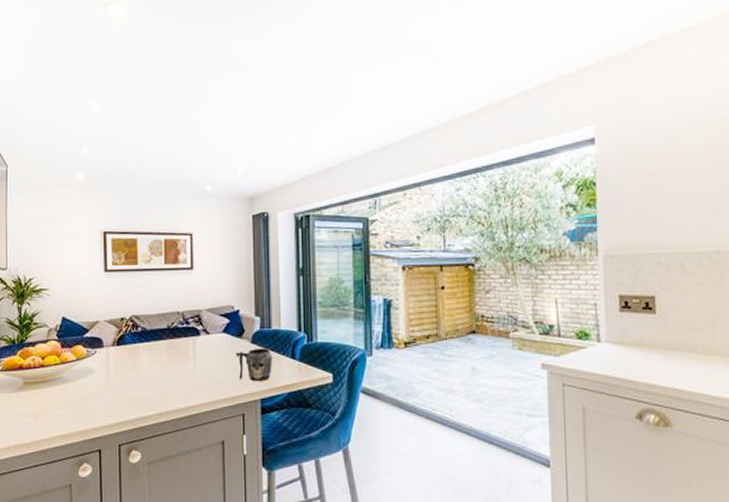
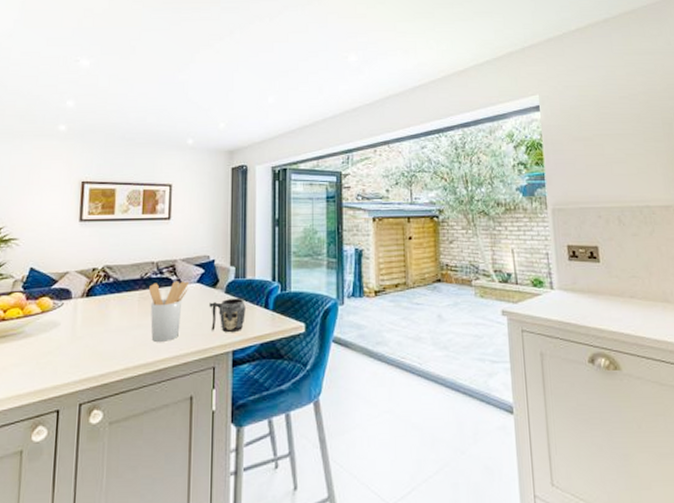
utensil holder: none [175,331,215,389] -> present [148,281,188,342]

